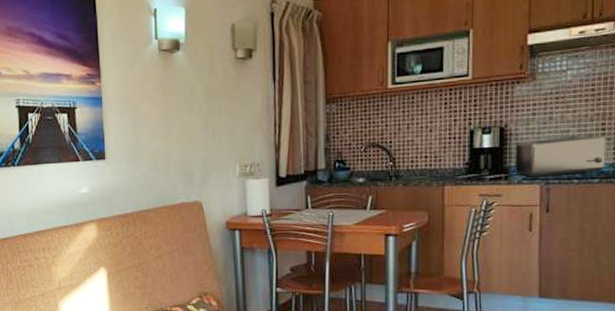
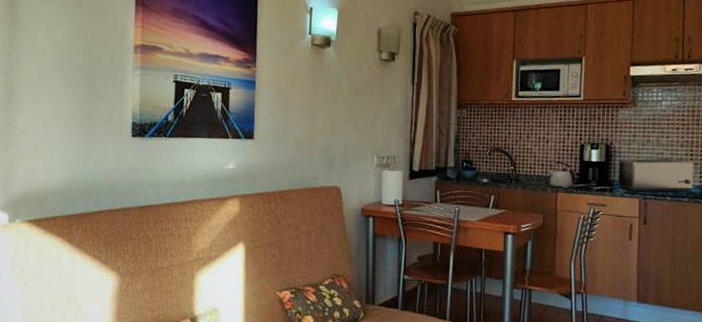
kettle: none [431,151,464,180] -> present [547,160,575,188]

